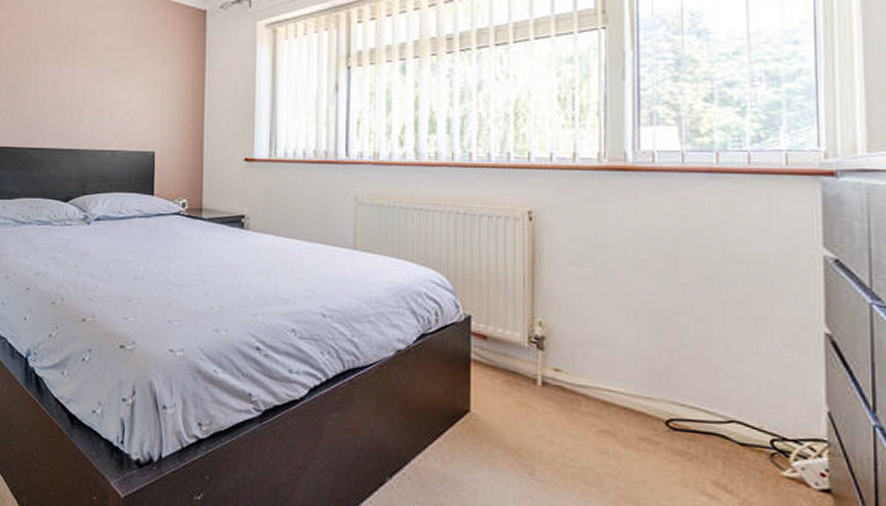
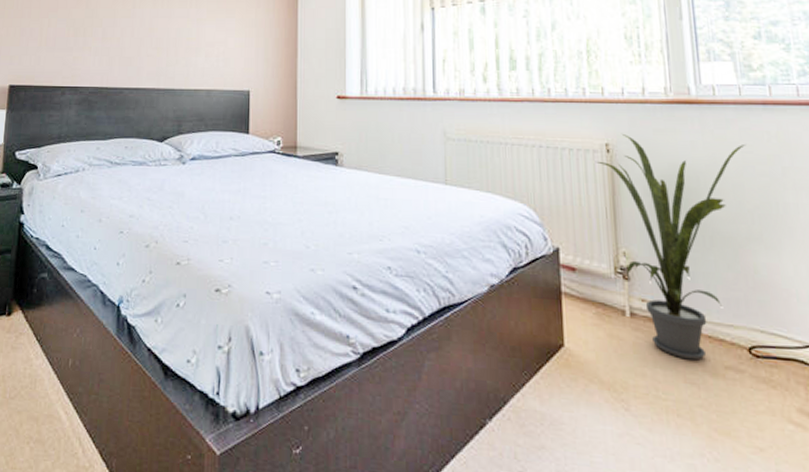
house plant: none [517,202,685,431] -> present [596,134,747,361]

